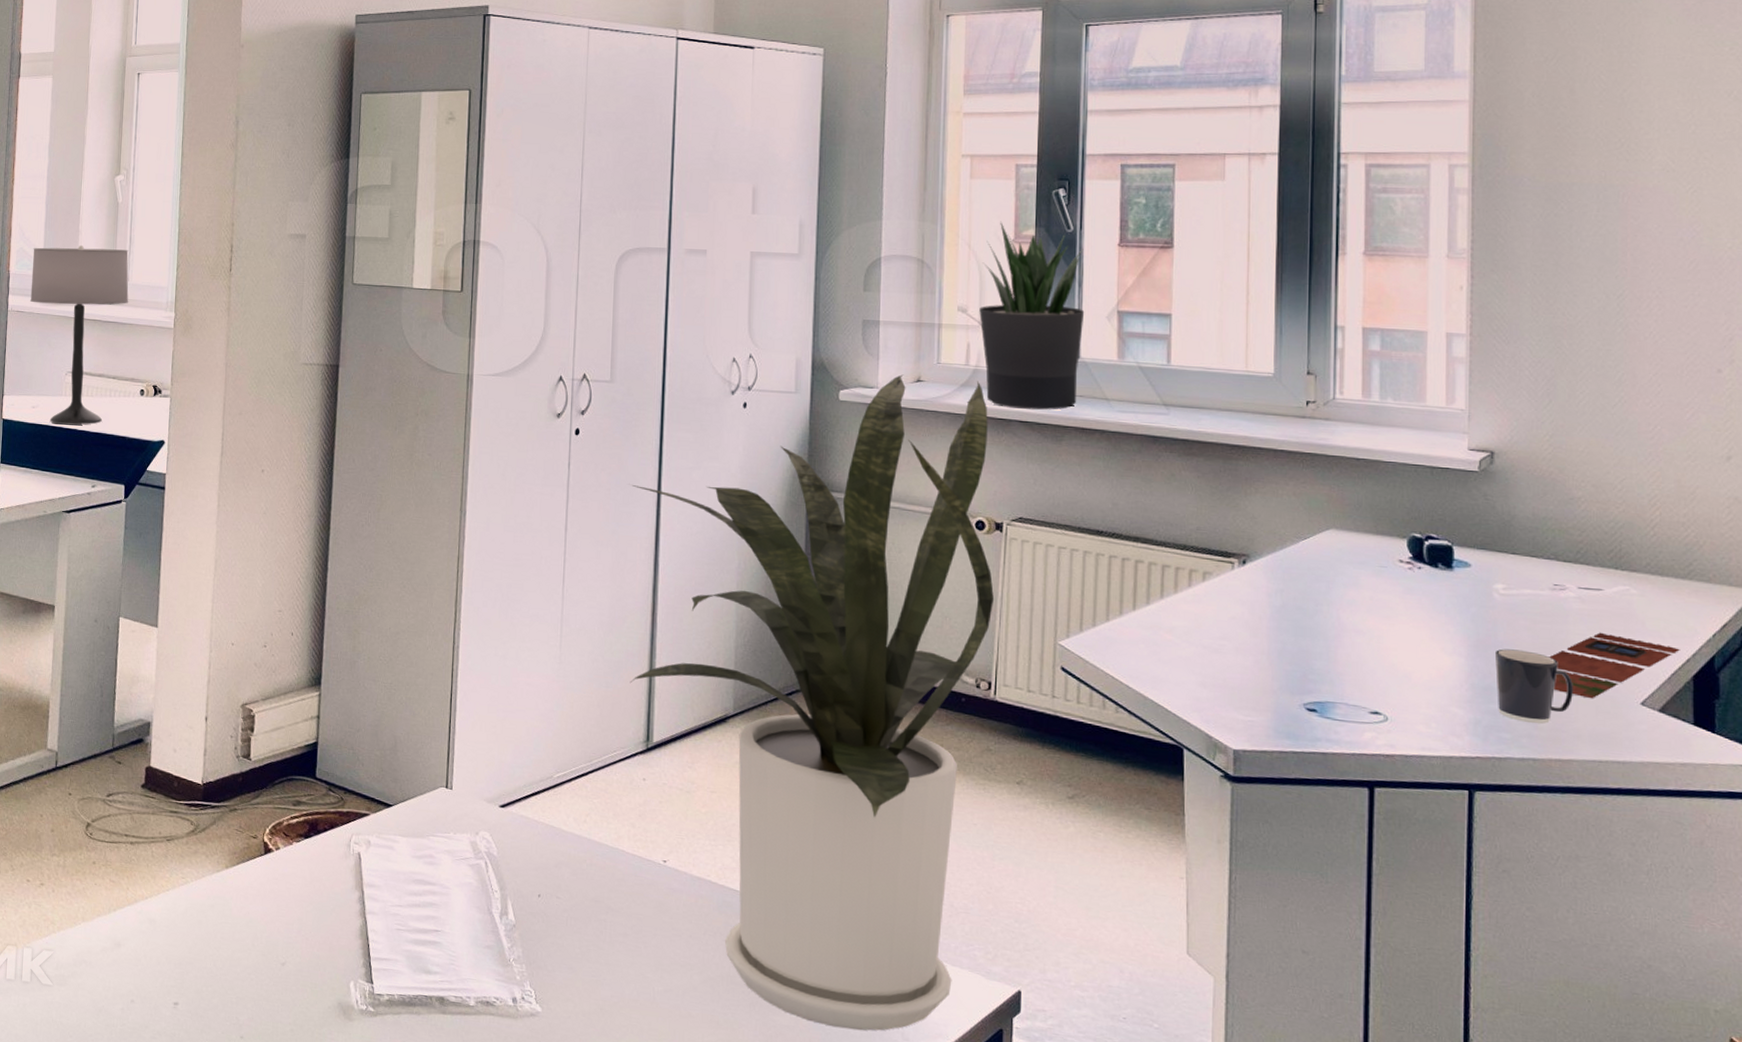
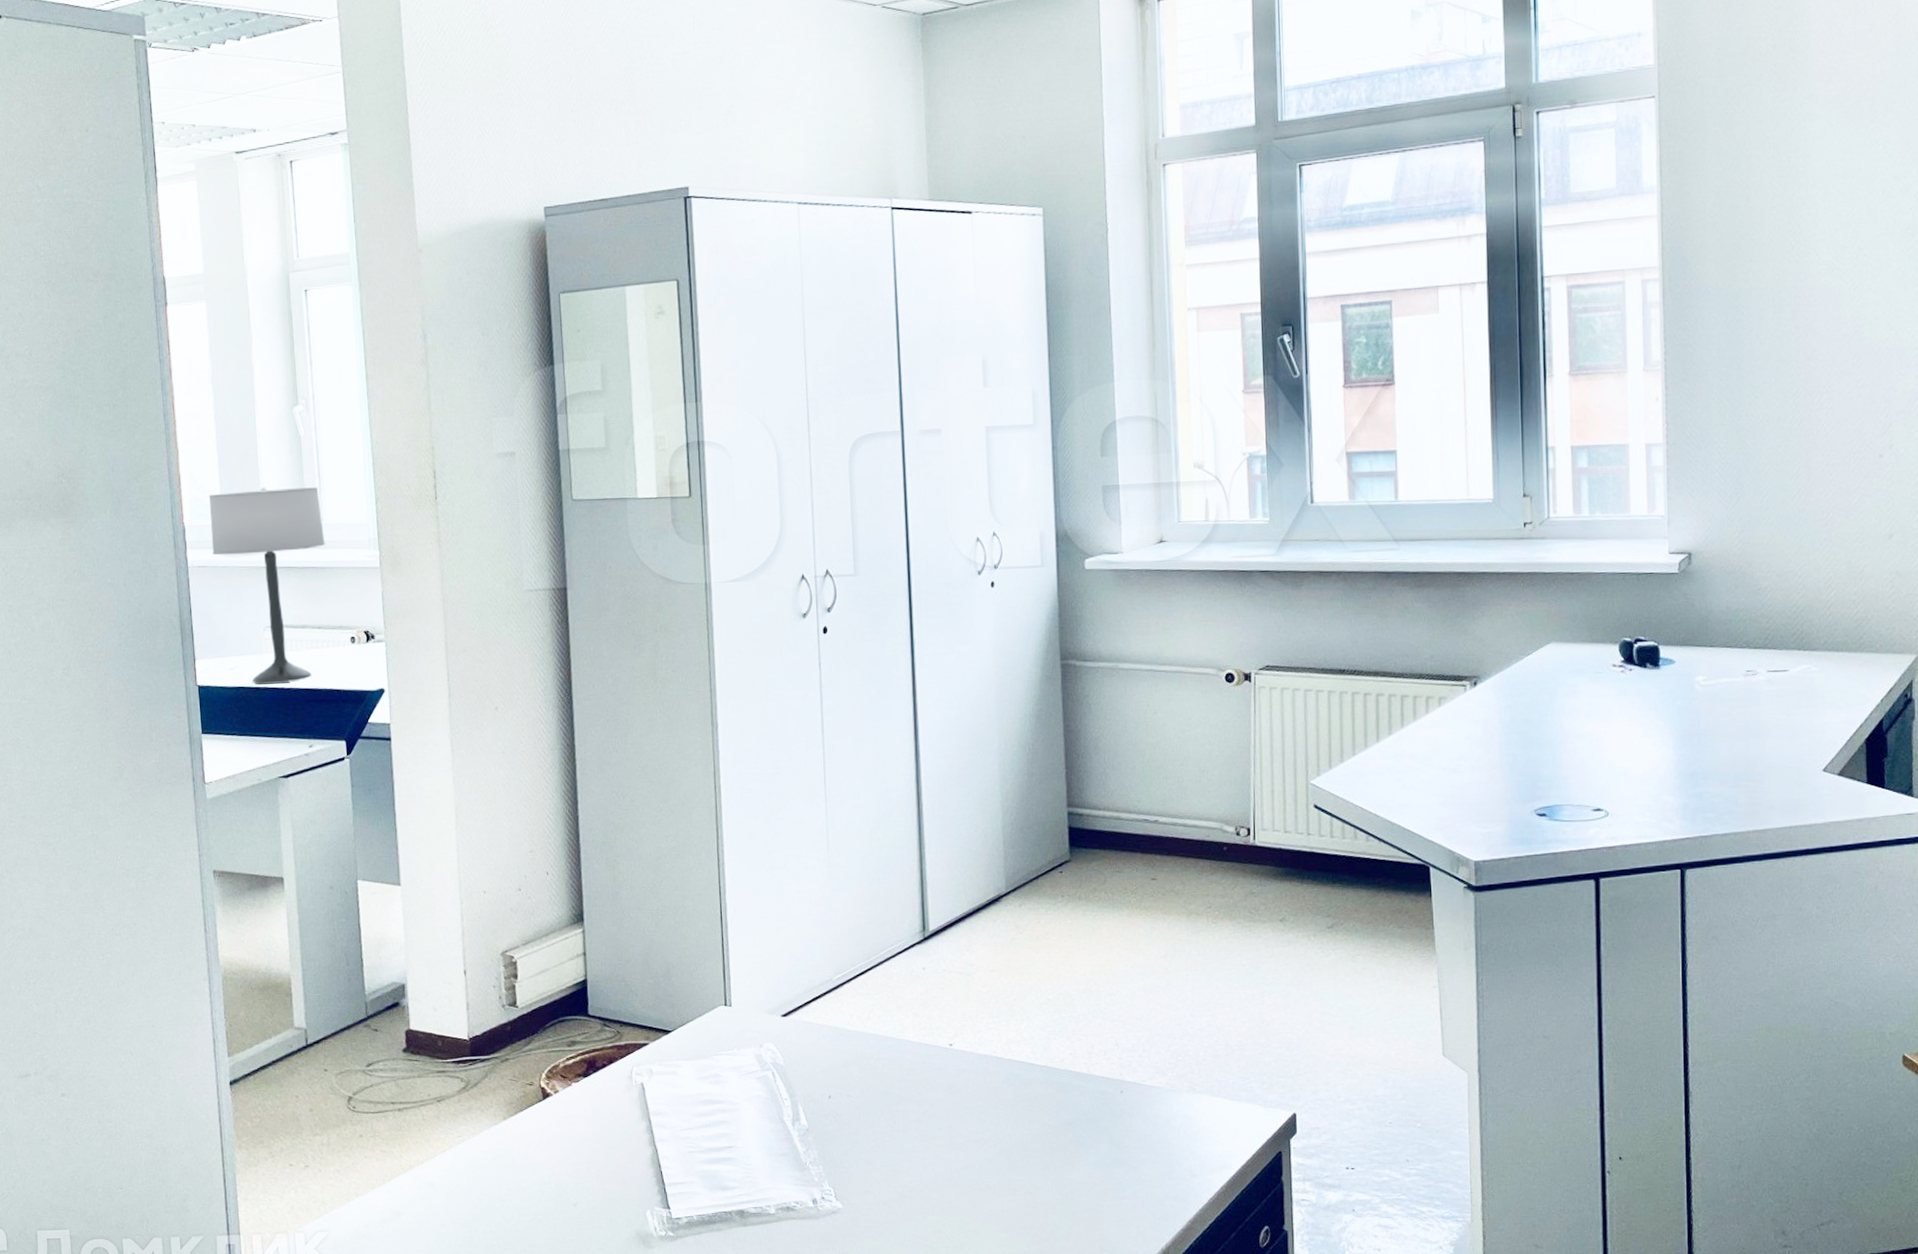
house plant: present [630,374,994,1031] -> none [885,536,1247,1176]
planter: present [979,221,1085,411] -> none [1214,372,1315,560]
mug: present [1495,648,1573,725] -> none [1699,735,1766,801]
papers: present [1548,632,1680,699] -> none [1744,710,1854,772]

